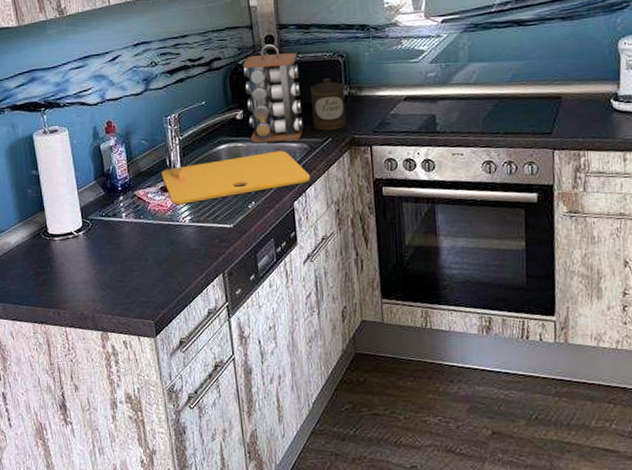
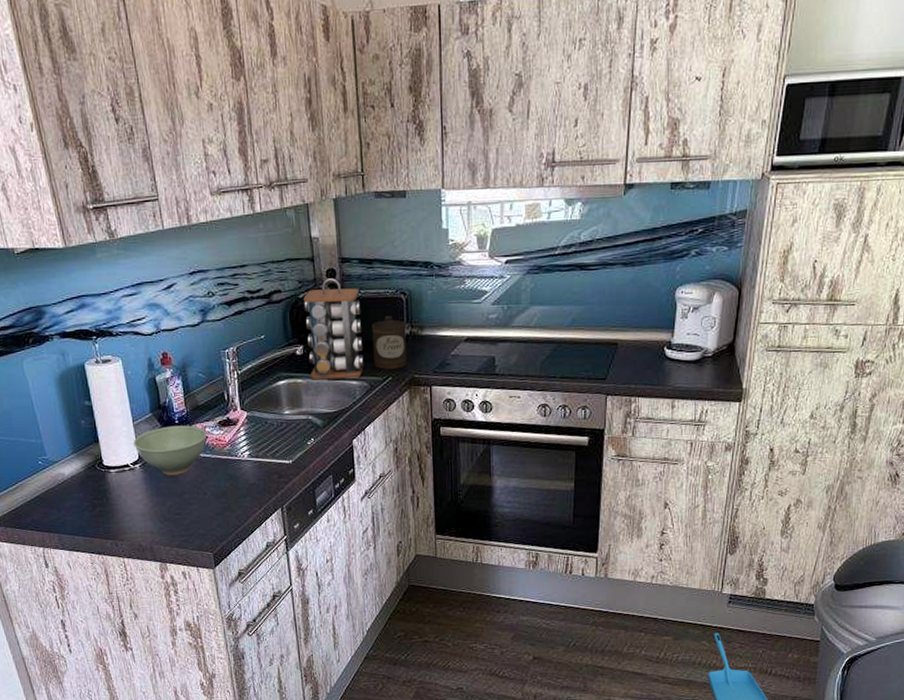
bowl: none [77,191,149,242] -> present [133,425,207,476]
cutting board: present [161,150,311,205] -> none [219,388,370,439]

